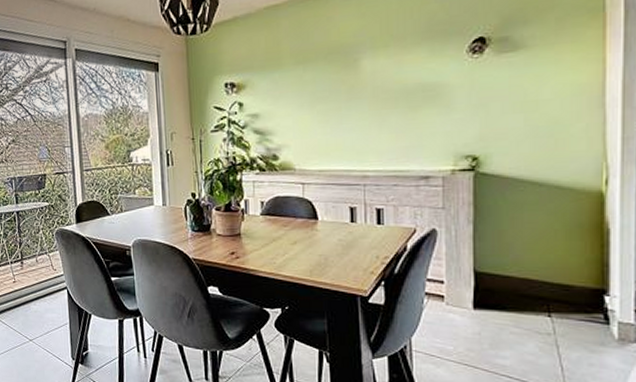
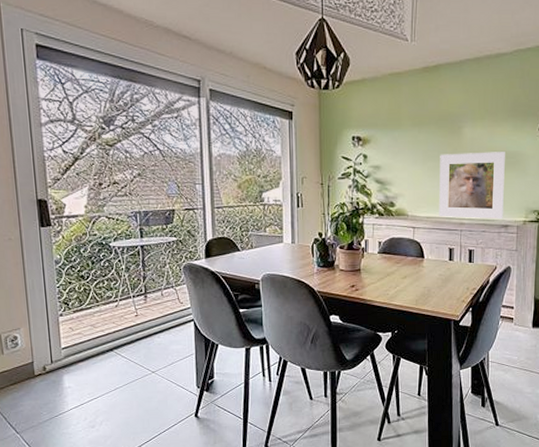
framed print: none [332,84,421,170] -> present [439,152,505,220]

